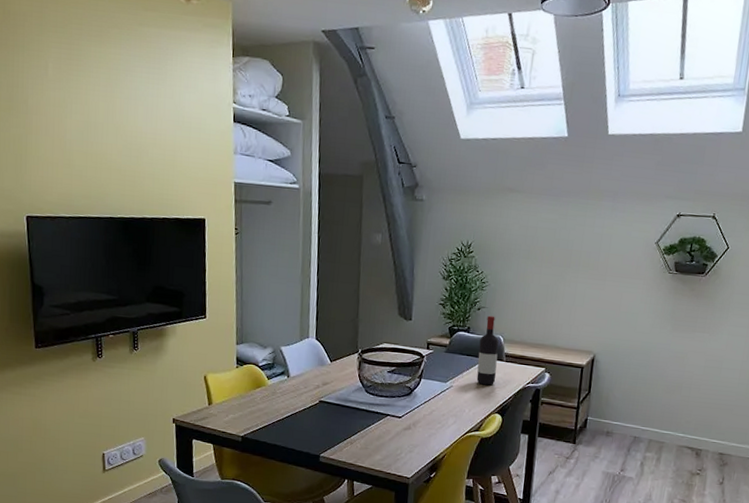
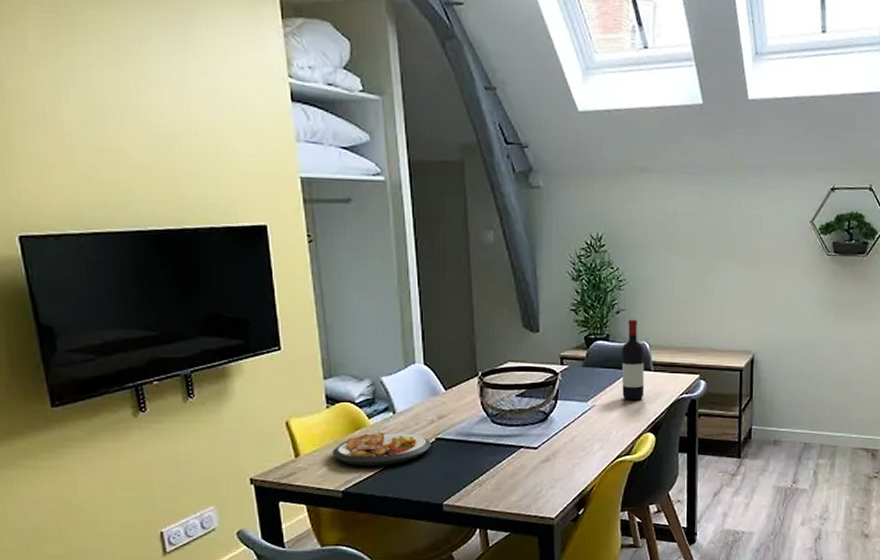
plate: none [237,391,316,419] -> present [332,433,431,466]

